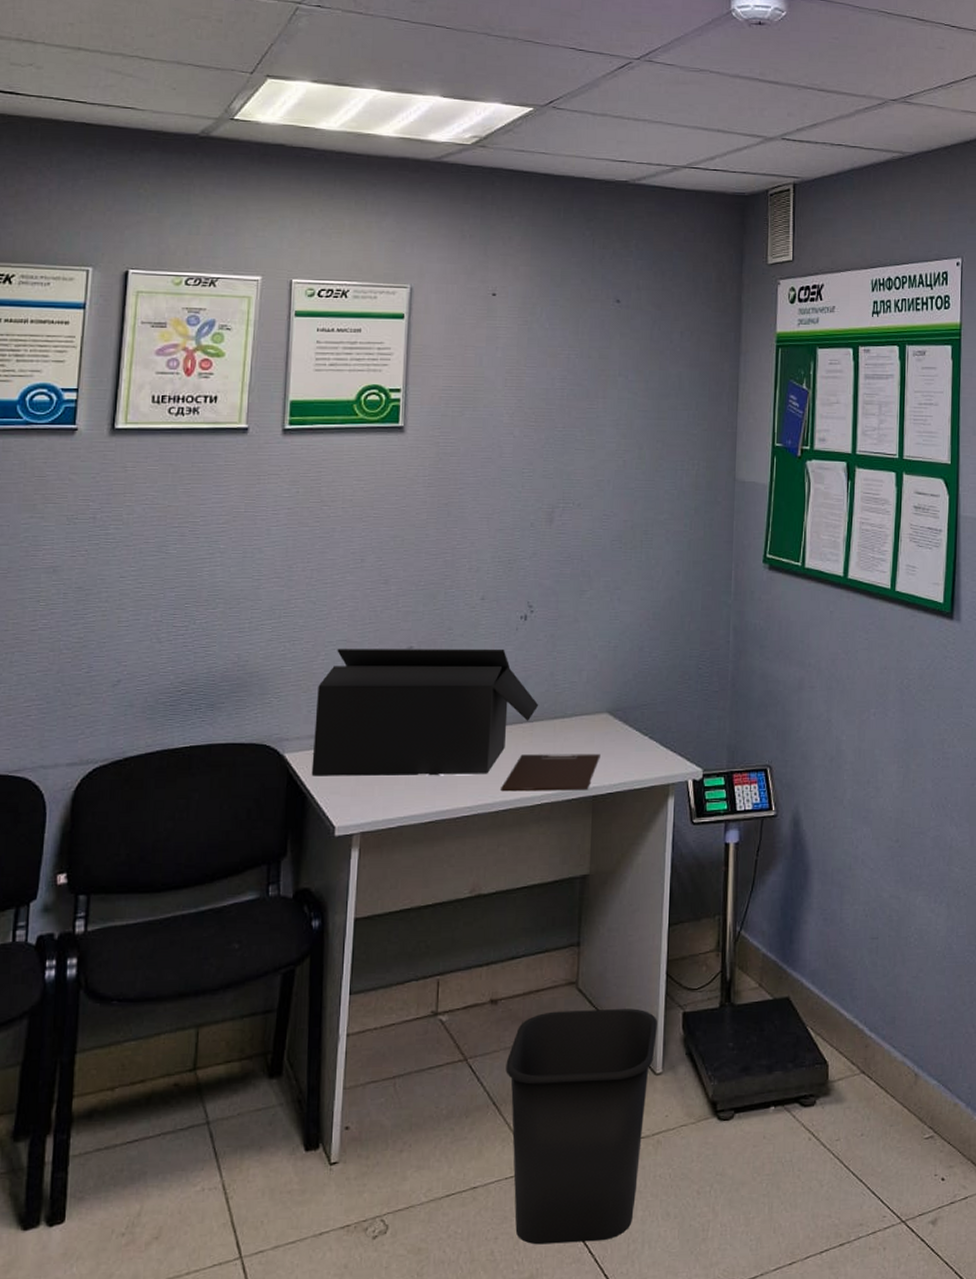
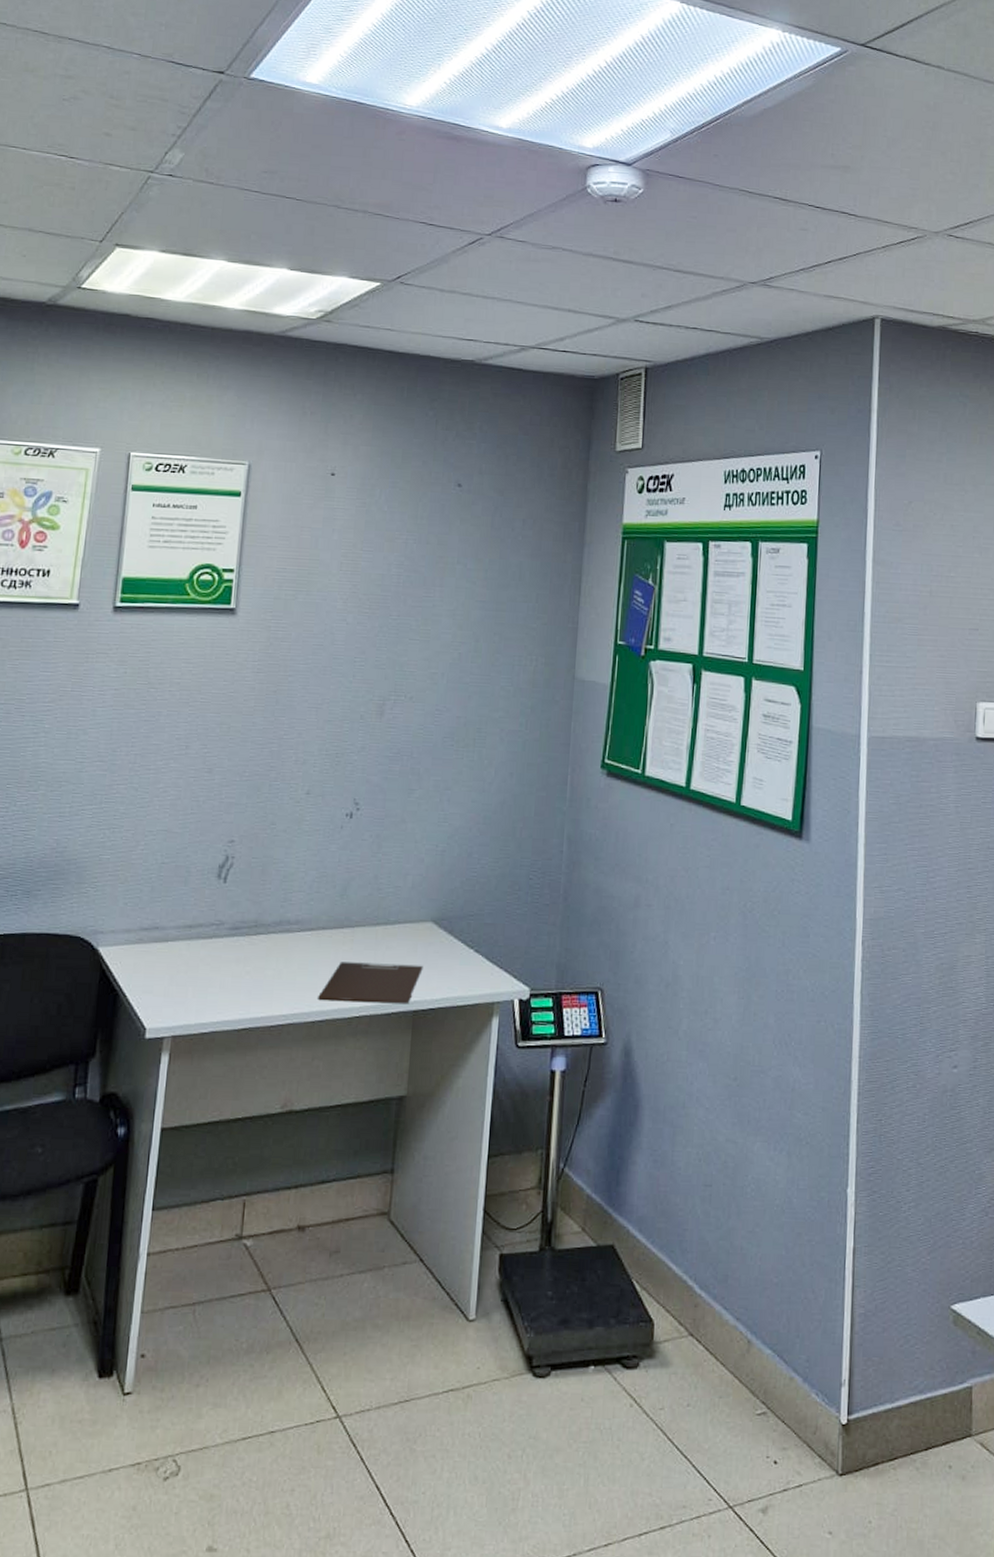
cardboard box: present [311,649,539,776] -> none [124,839,361,981]
waste bin: present [505,1008,657,1245] -> none [310,1243,472,1502]

